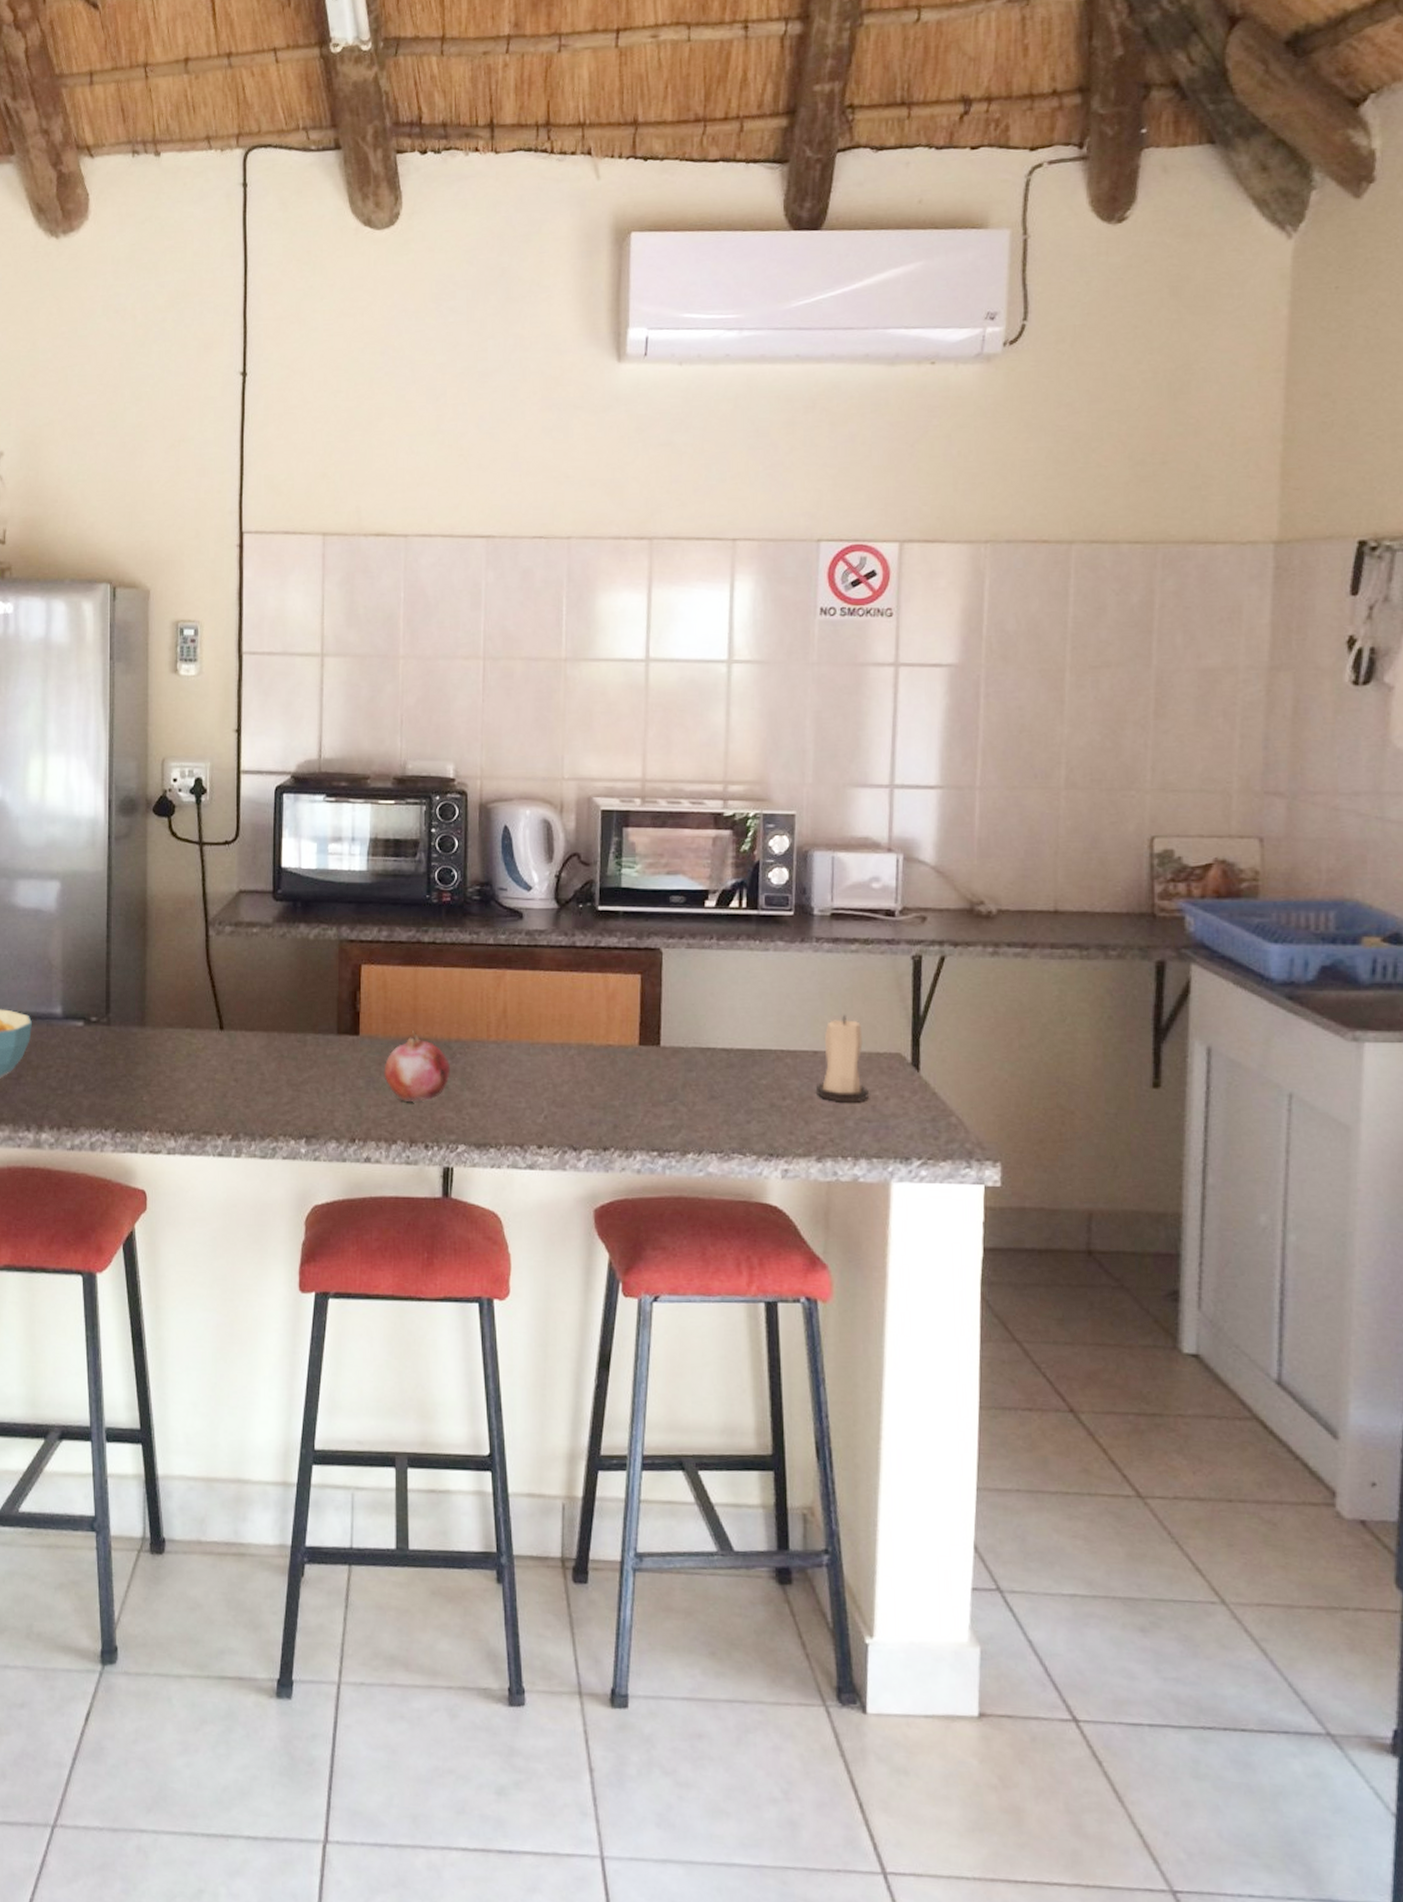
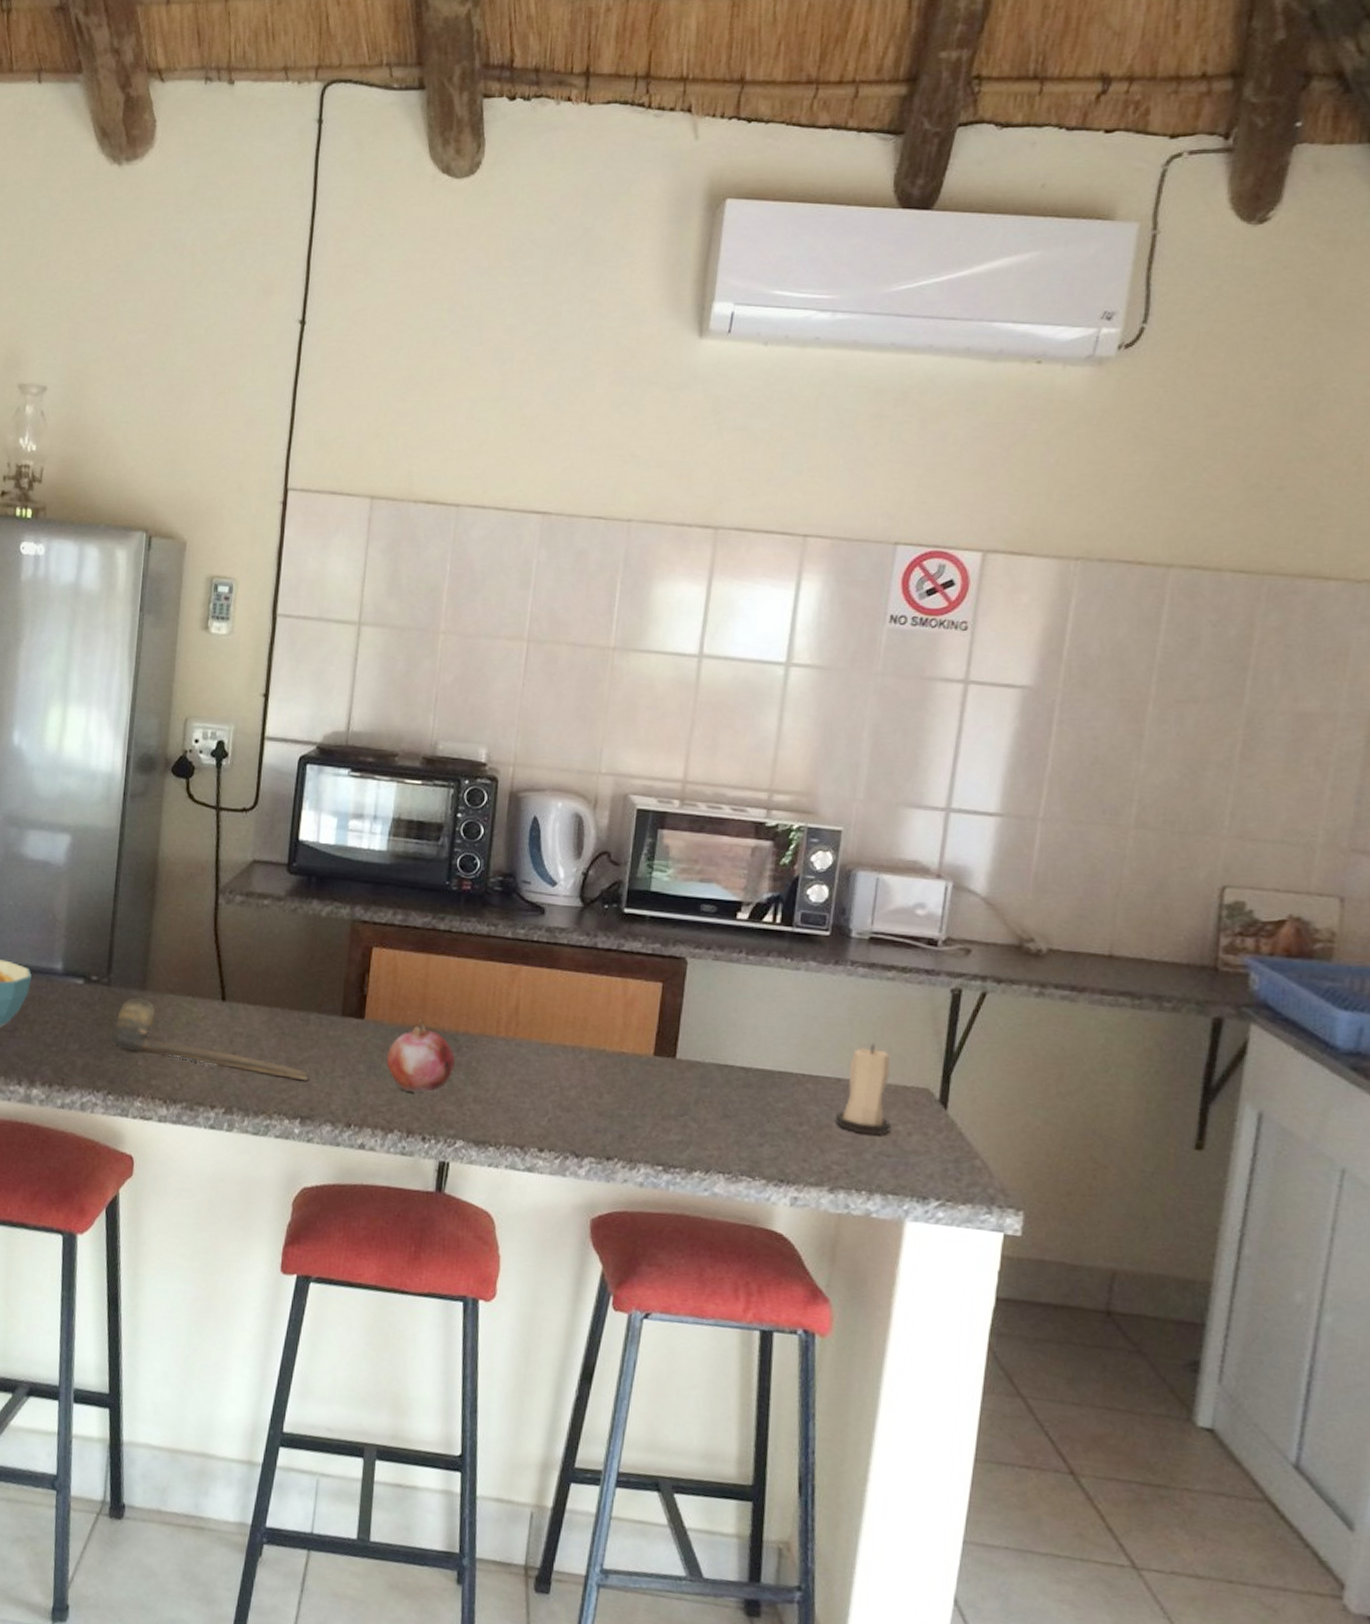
spoon: none [113,1035,311,1101] -> present [109,998,309,1081]

